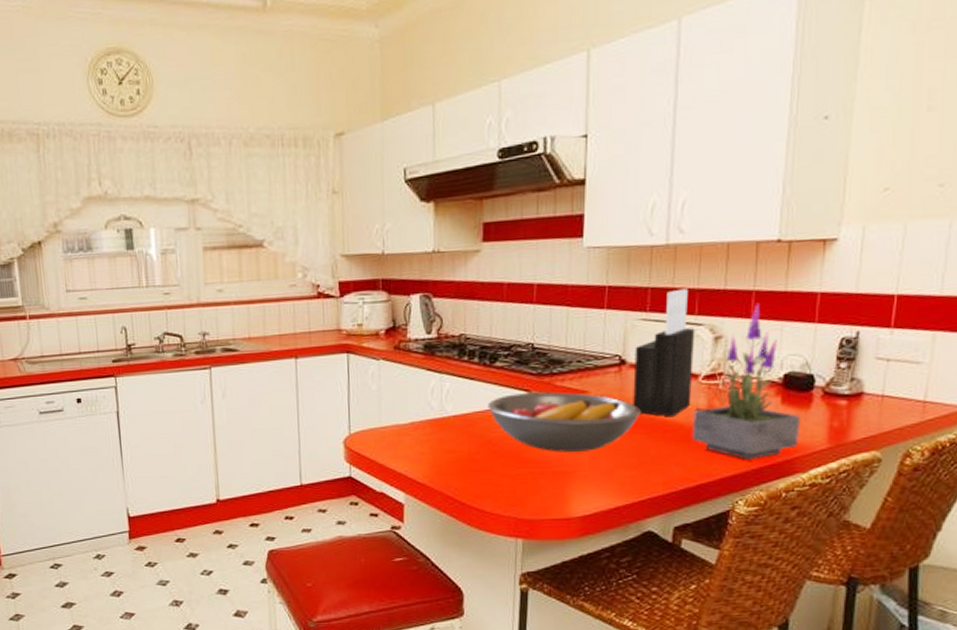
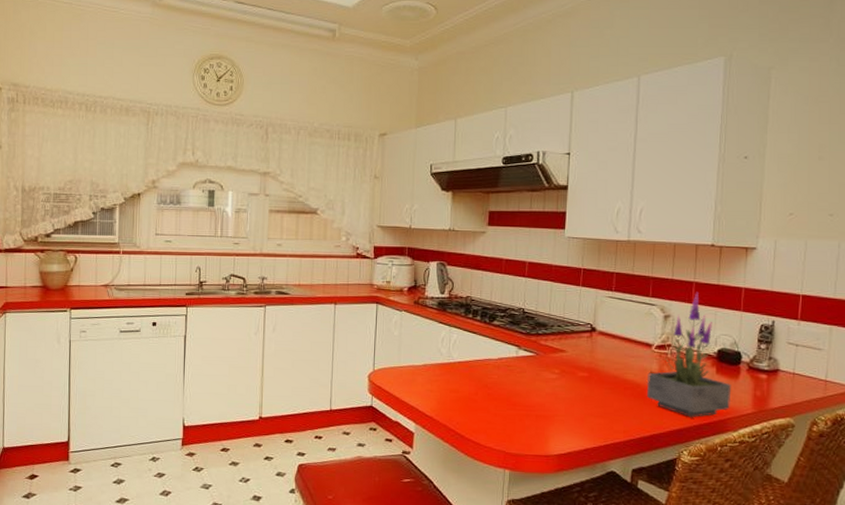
fruit bowl: present [487,392,641,452] -> none [486,348,607,400]
knife block: present [633,288,696,417] -> none [601,276,650,377]

